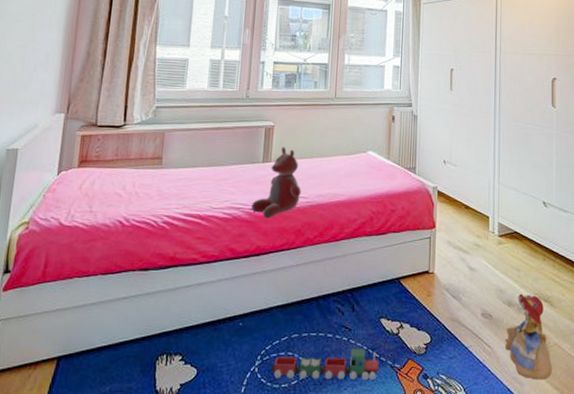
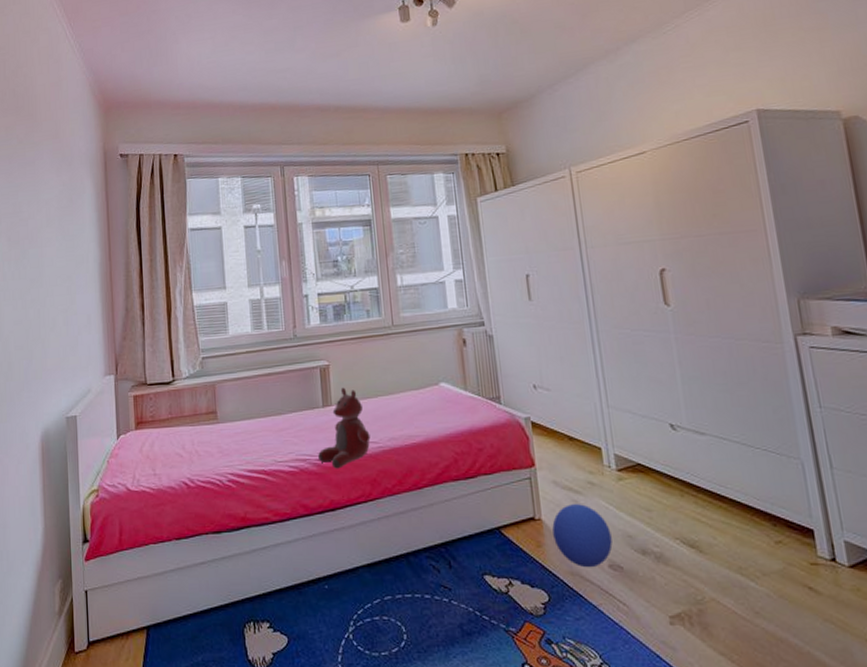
toy train: present [271,348,379,381] -> none [366,610,491,647]
ball: none [442,262,487,316] -> present [552,504,613,568]
doll: present [504,293,552,380] -> none [643,538,713,644]

